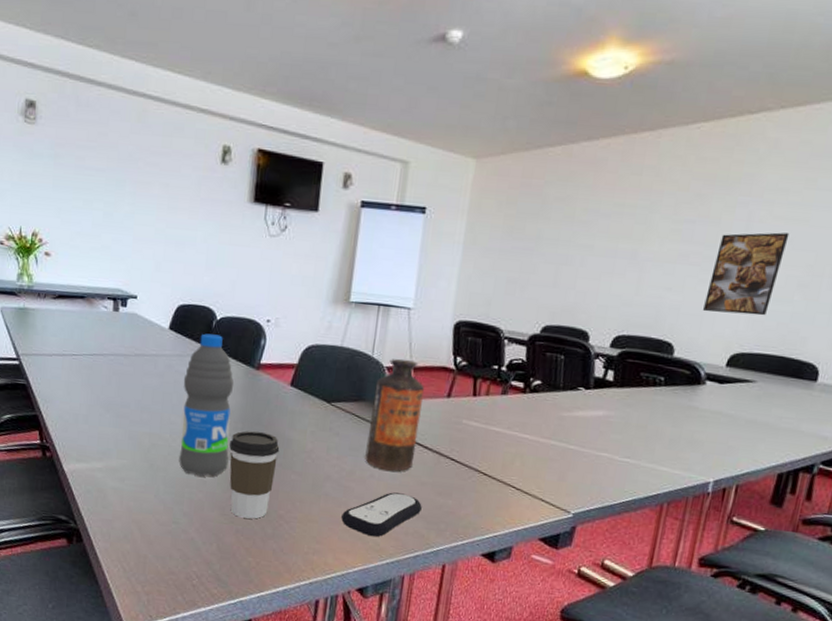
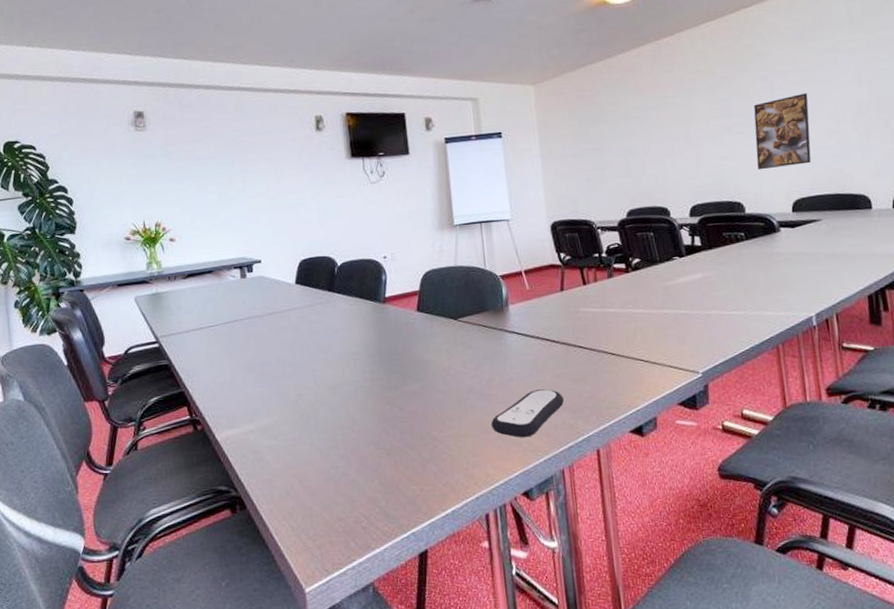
water bottle: present [179,333,234,477] -> none [317,279,374,416]
coffee cup: present [229,431,280,519] -> none [372,360,421,448]
bottle: present [365,358,425,472] -> none [494,265,545,371]

